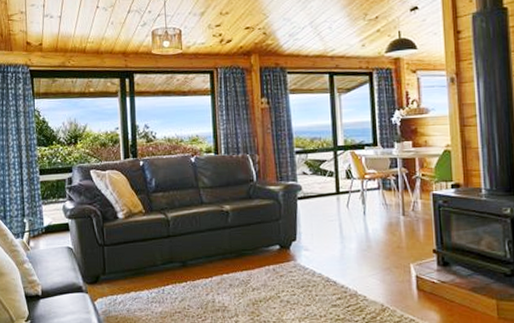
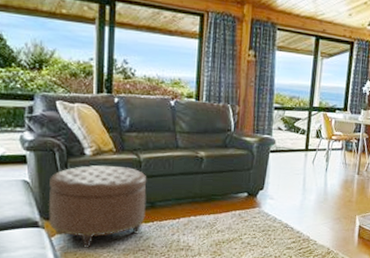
ottoman: none [89,226,178,311] -> present [48,165,147,248]

